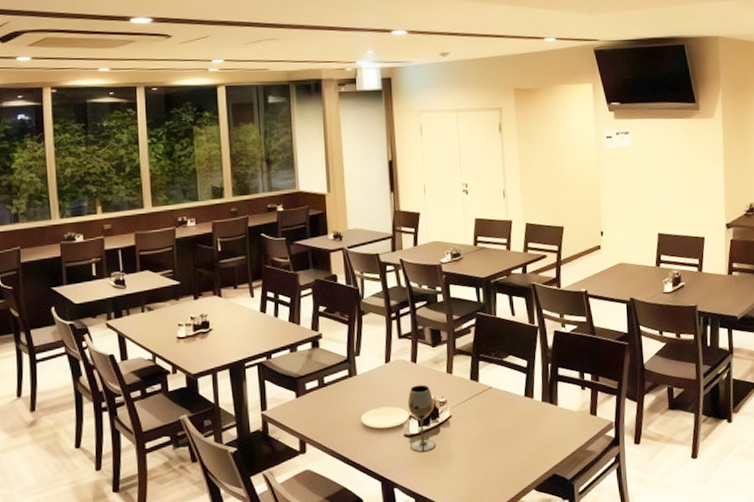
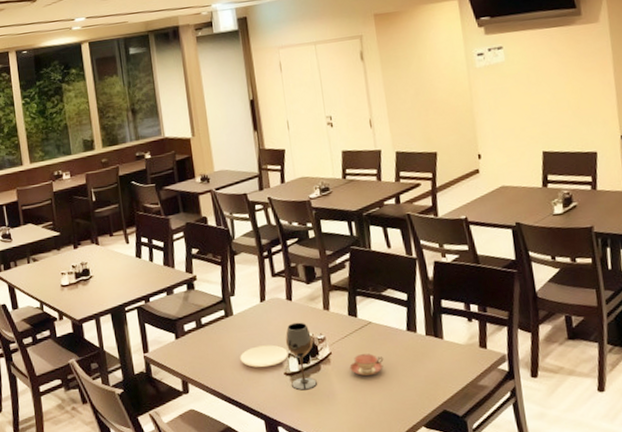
teacup: none [468,418,501,440] -> present [349,353,384,376]

